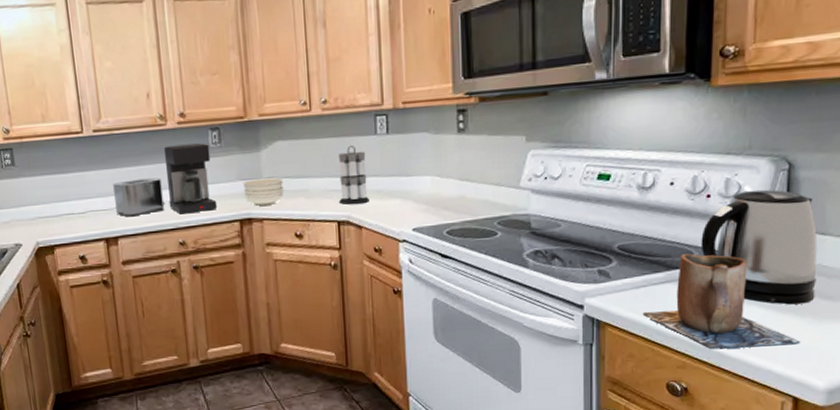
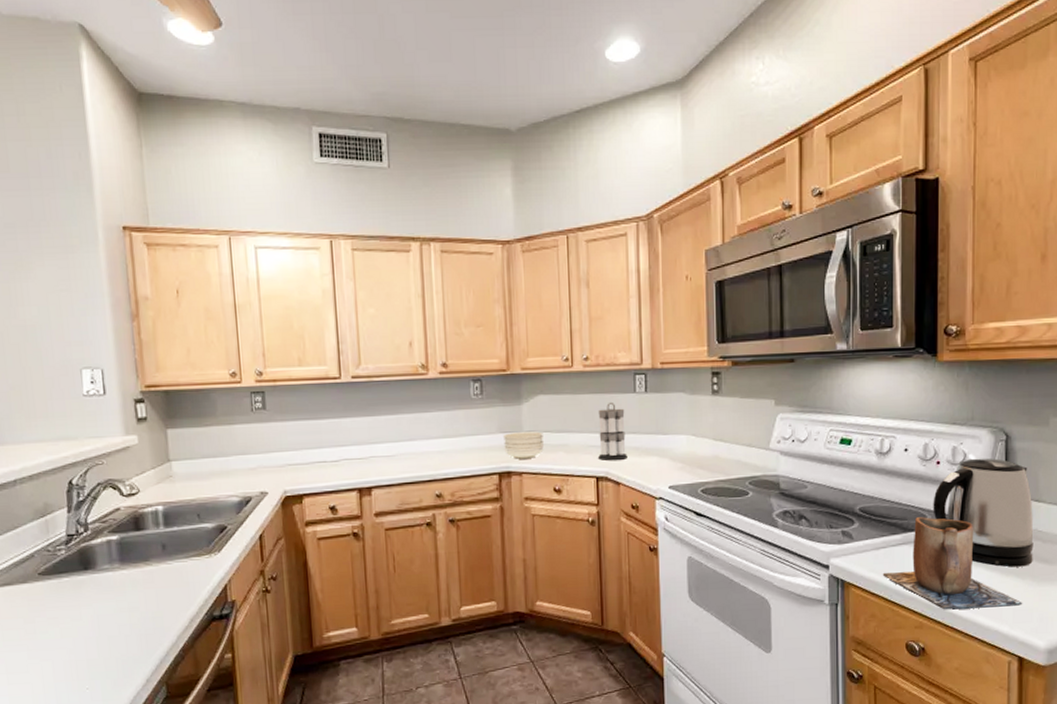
toaster: present [113,177,165,217] -> none [370,426,423,467]
coffee maker: present [163,143,218,214] -> none [424,394,477,466]

